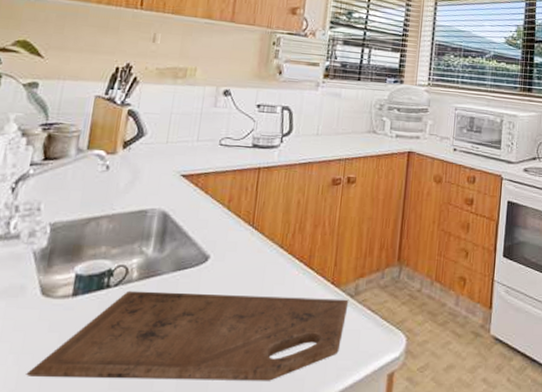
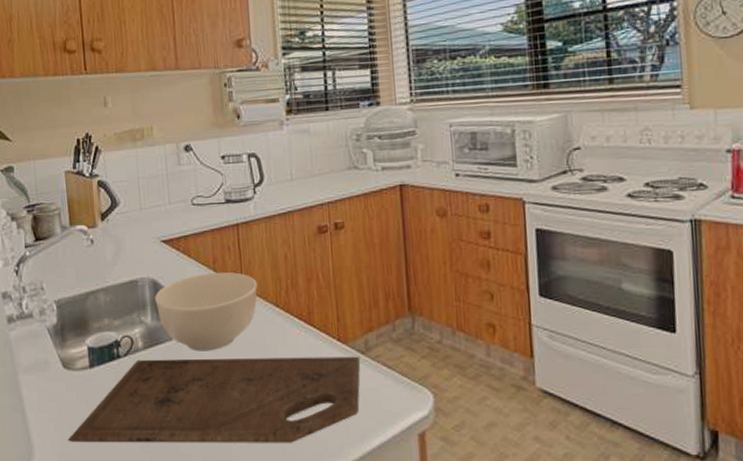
bowl: none [161,210,267,286] -> present [155,271,258,352]

